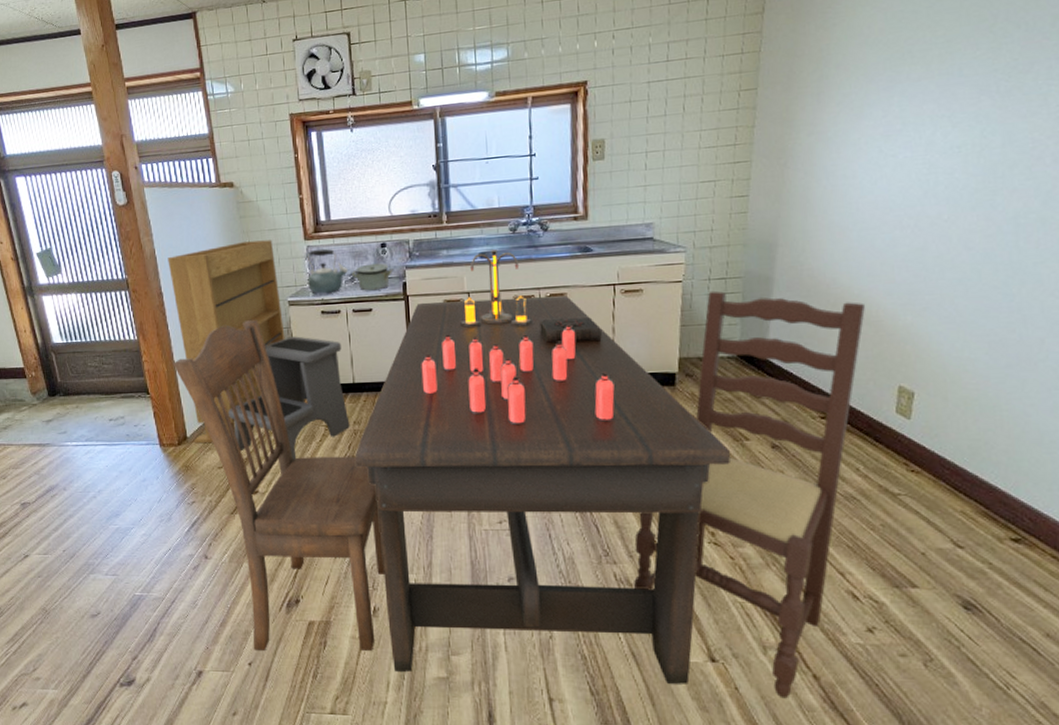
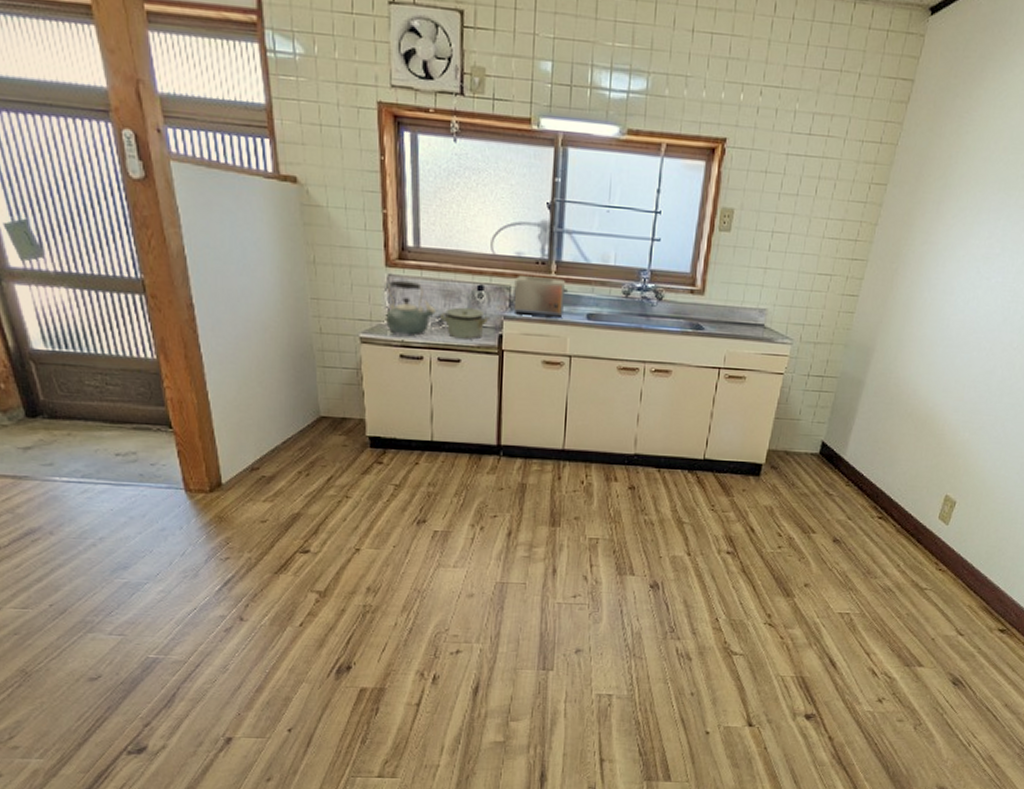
shoe rack: present [167,240,285,444] -> none [202,255,353,493]
dining chair: present [172,320,385,651] -> none [205,354,450,717]
step stool: present [228,336,350,461] -> none [277,379,424,521]
dining table: present [355,249,730,684] -> none [427,312,797,745]
toaster: none [412,226,459,263] -> present [513,276,567,319]
dining chair: present [634,290,865,699] -> none [693,387,934,756]

